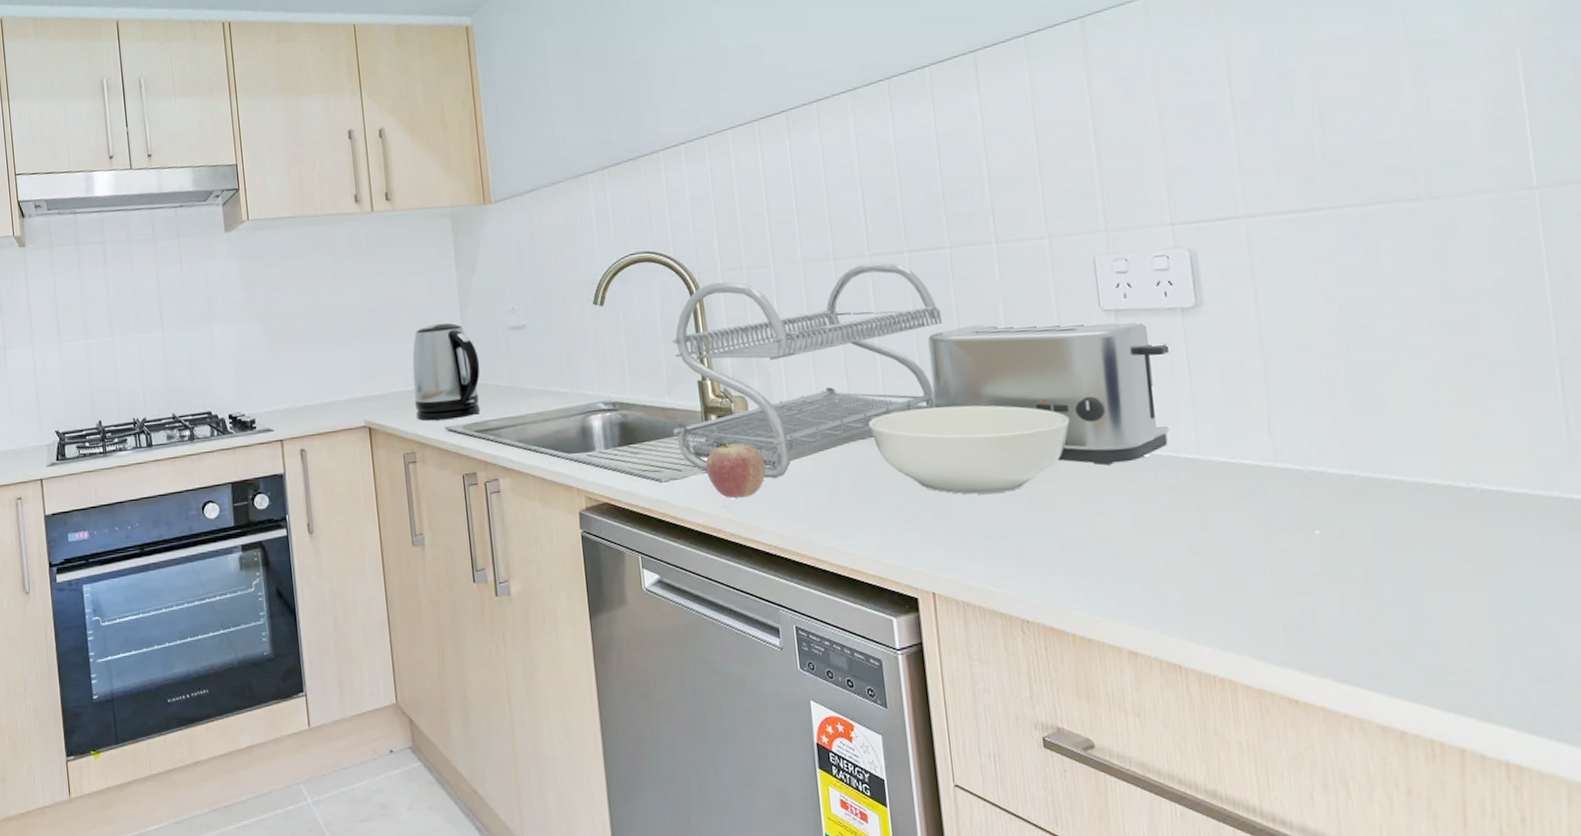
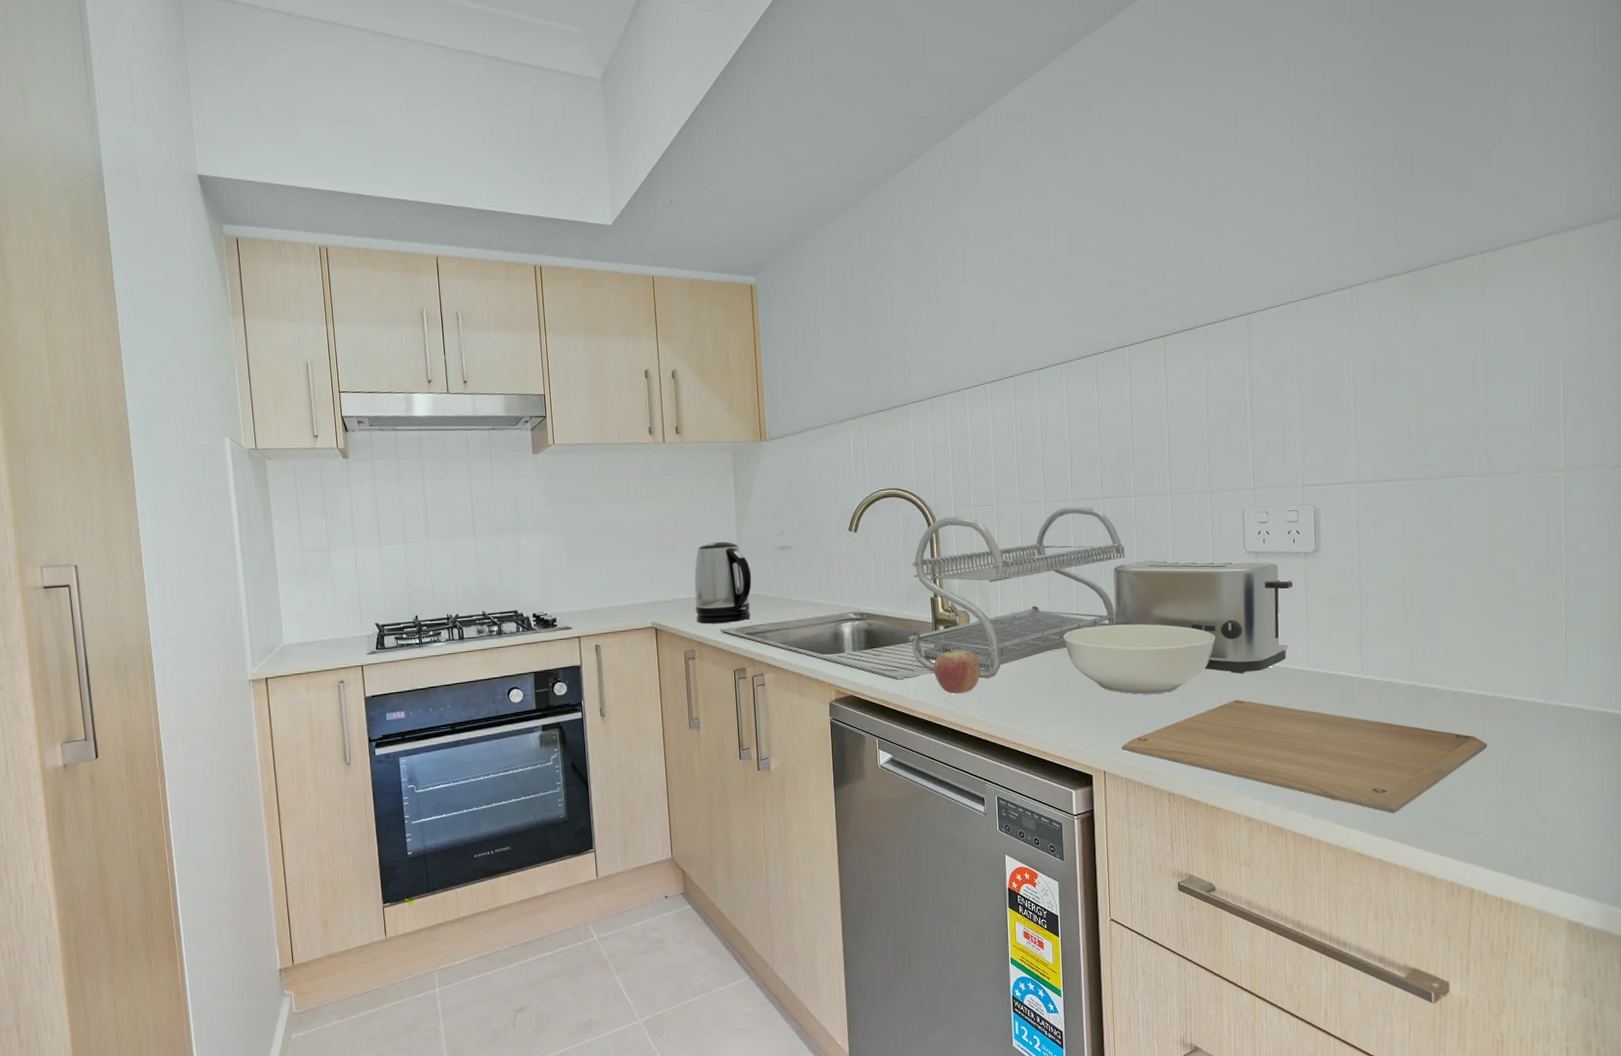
chopping board: none [953,498,1465,647] -> present [1121,699,1487,814]

